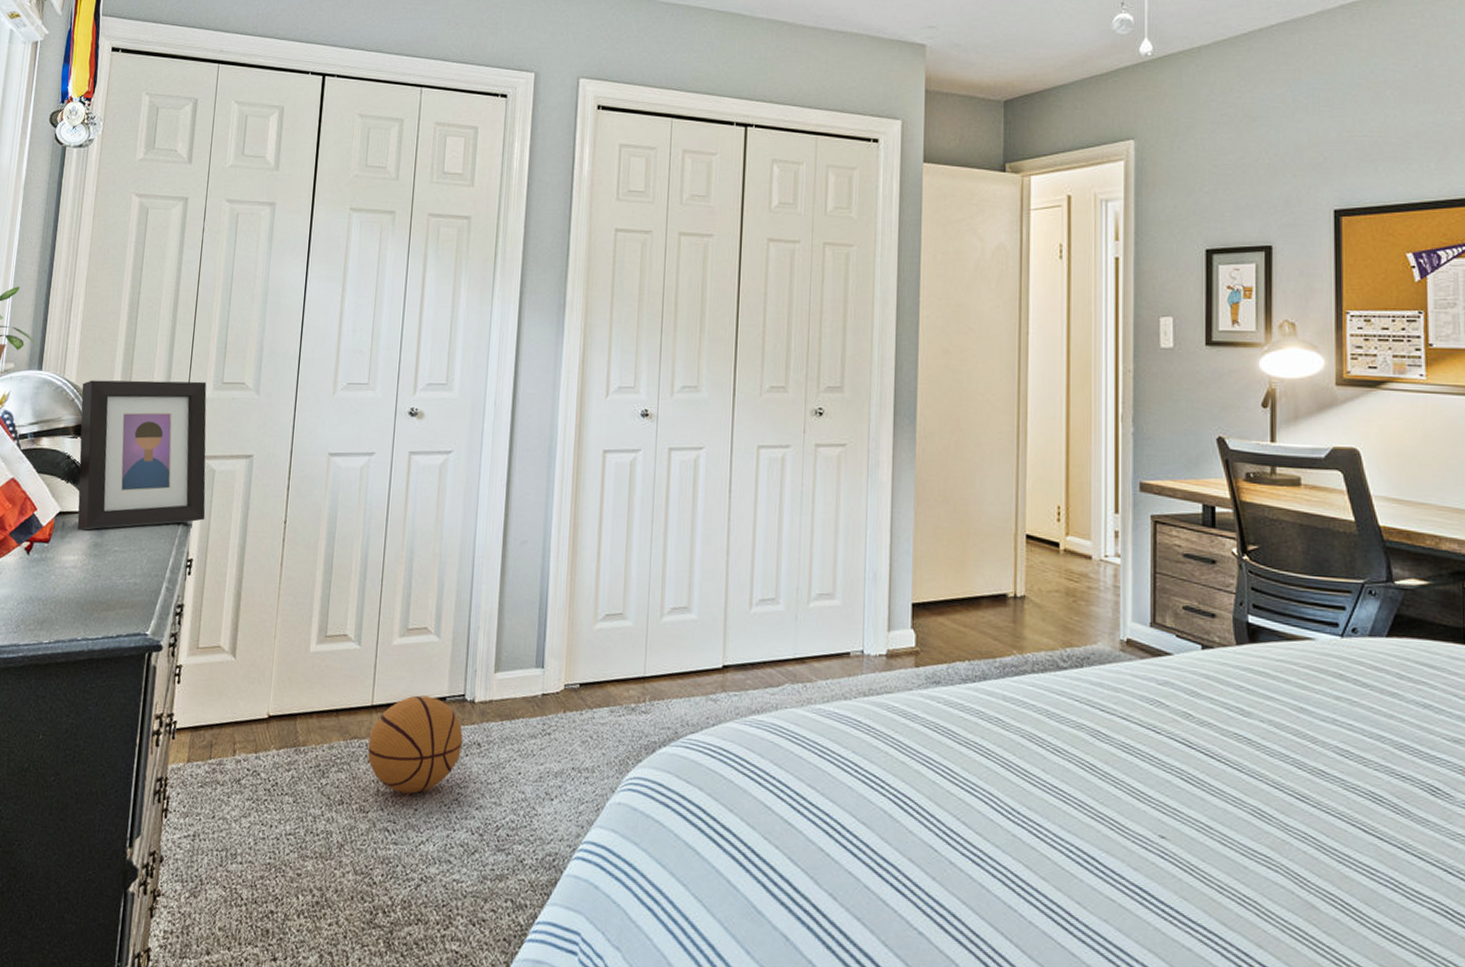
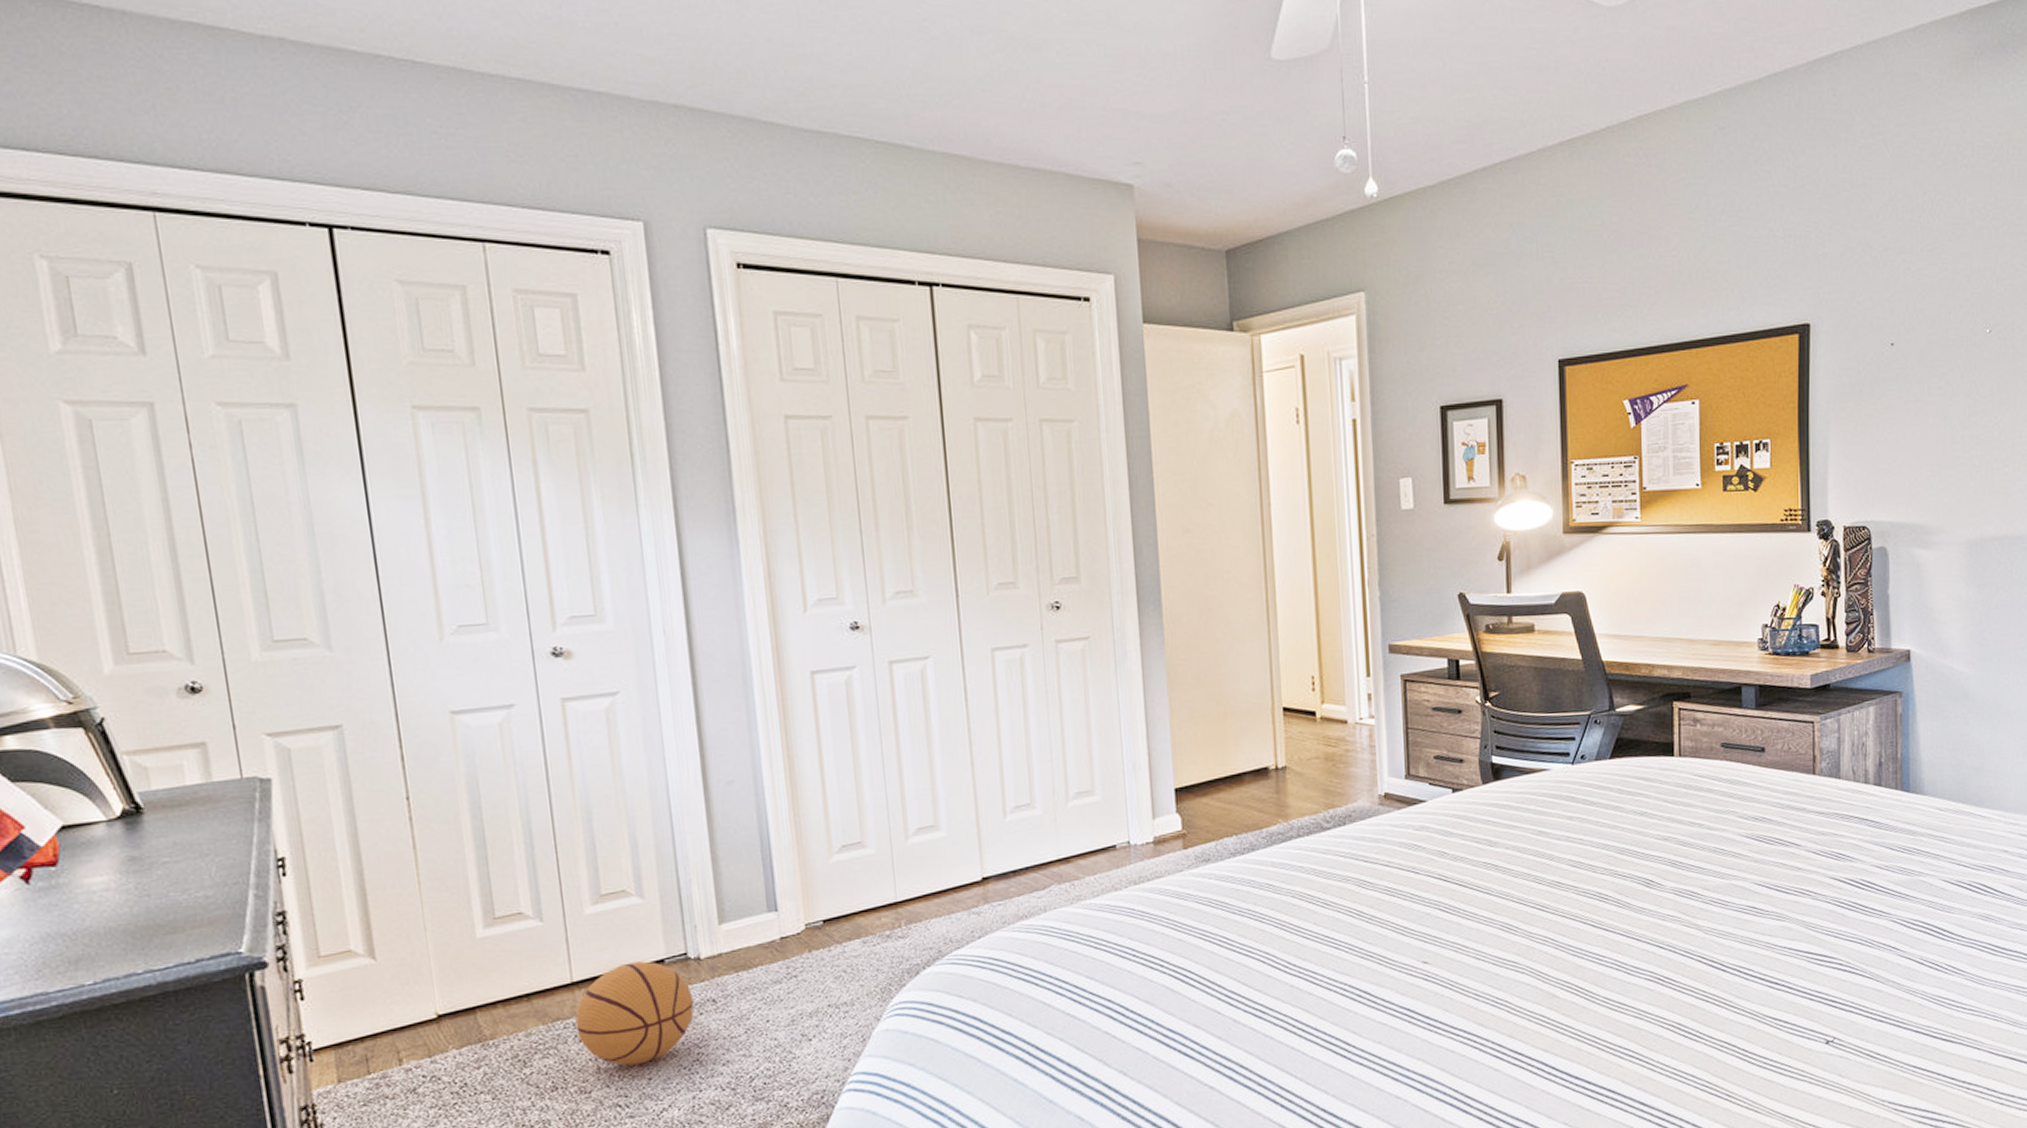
picture frame: present [77,380,207,530] -> none [49,642,290,844]

